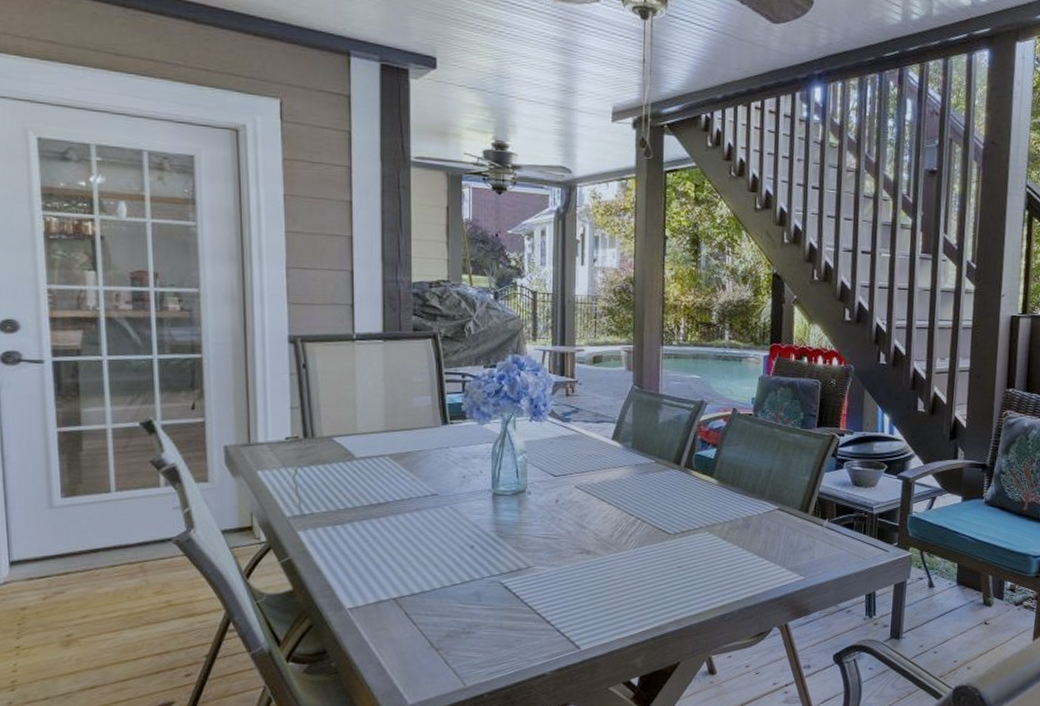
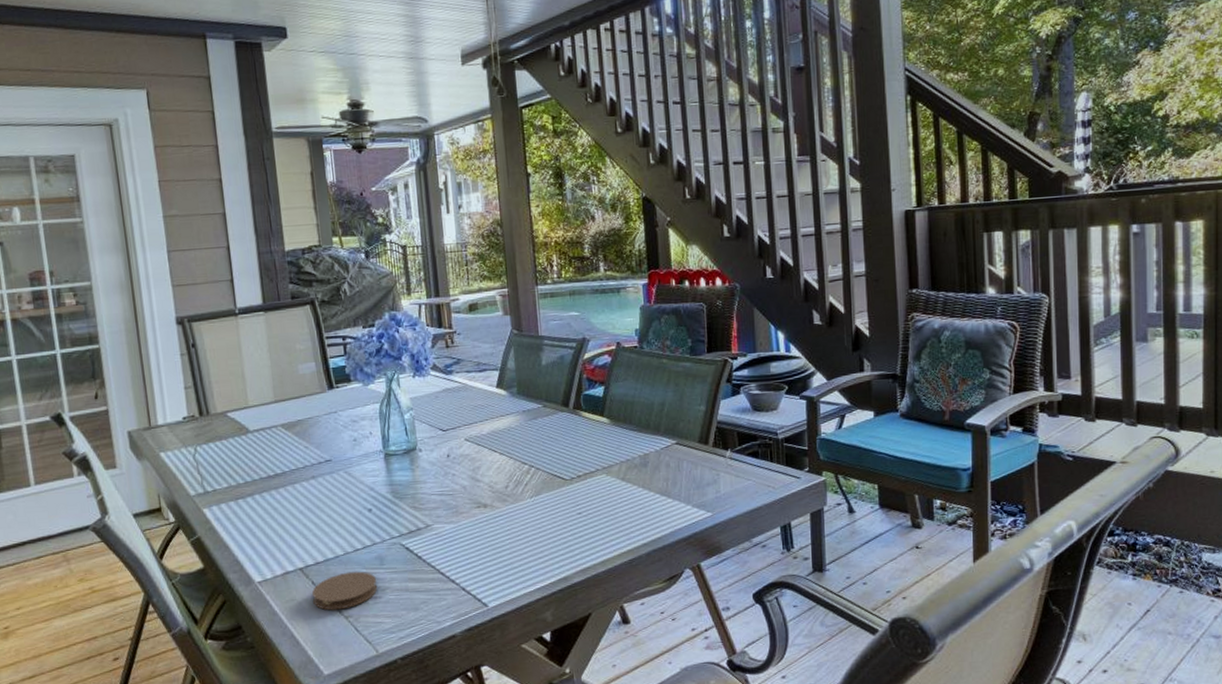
coaster: none [403,605,472,642] -> present [312,571,378,610]

